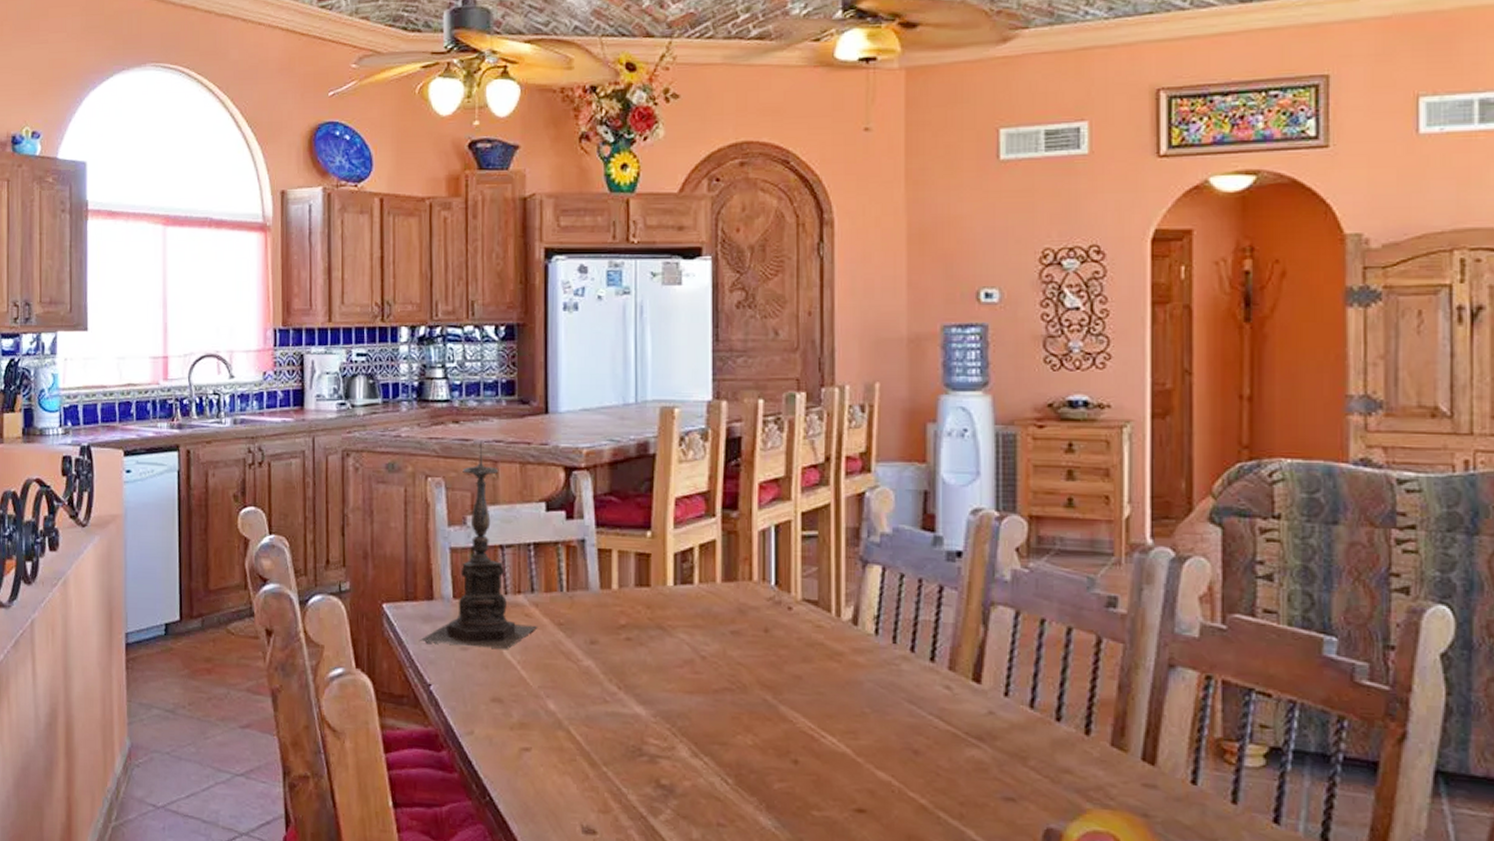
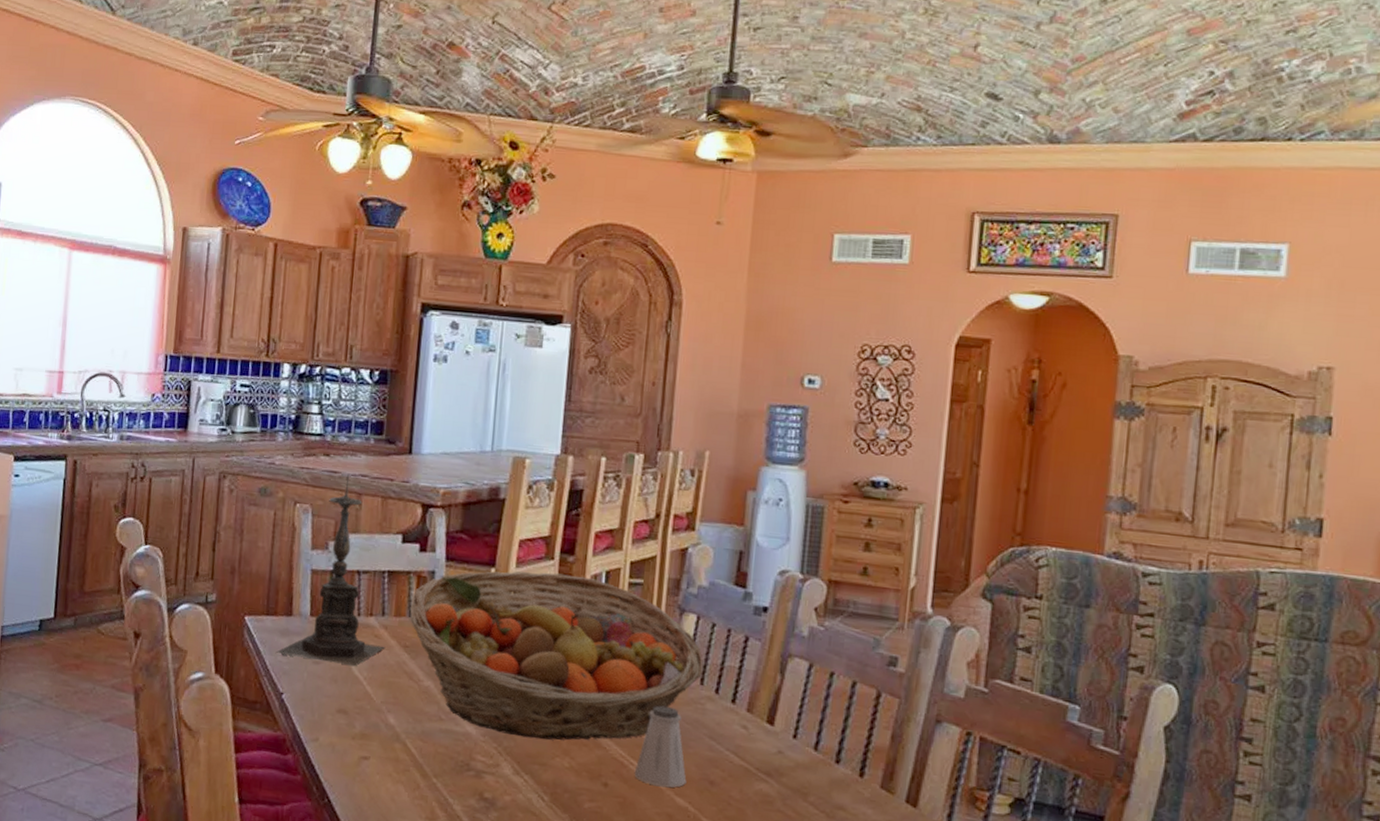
fruit basket: none [562,531,894,717] -> present [410,571,703,740]
saltshaker: none [827,669,887,761] -> present [634,705,687,788]

